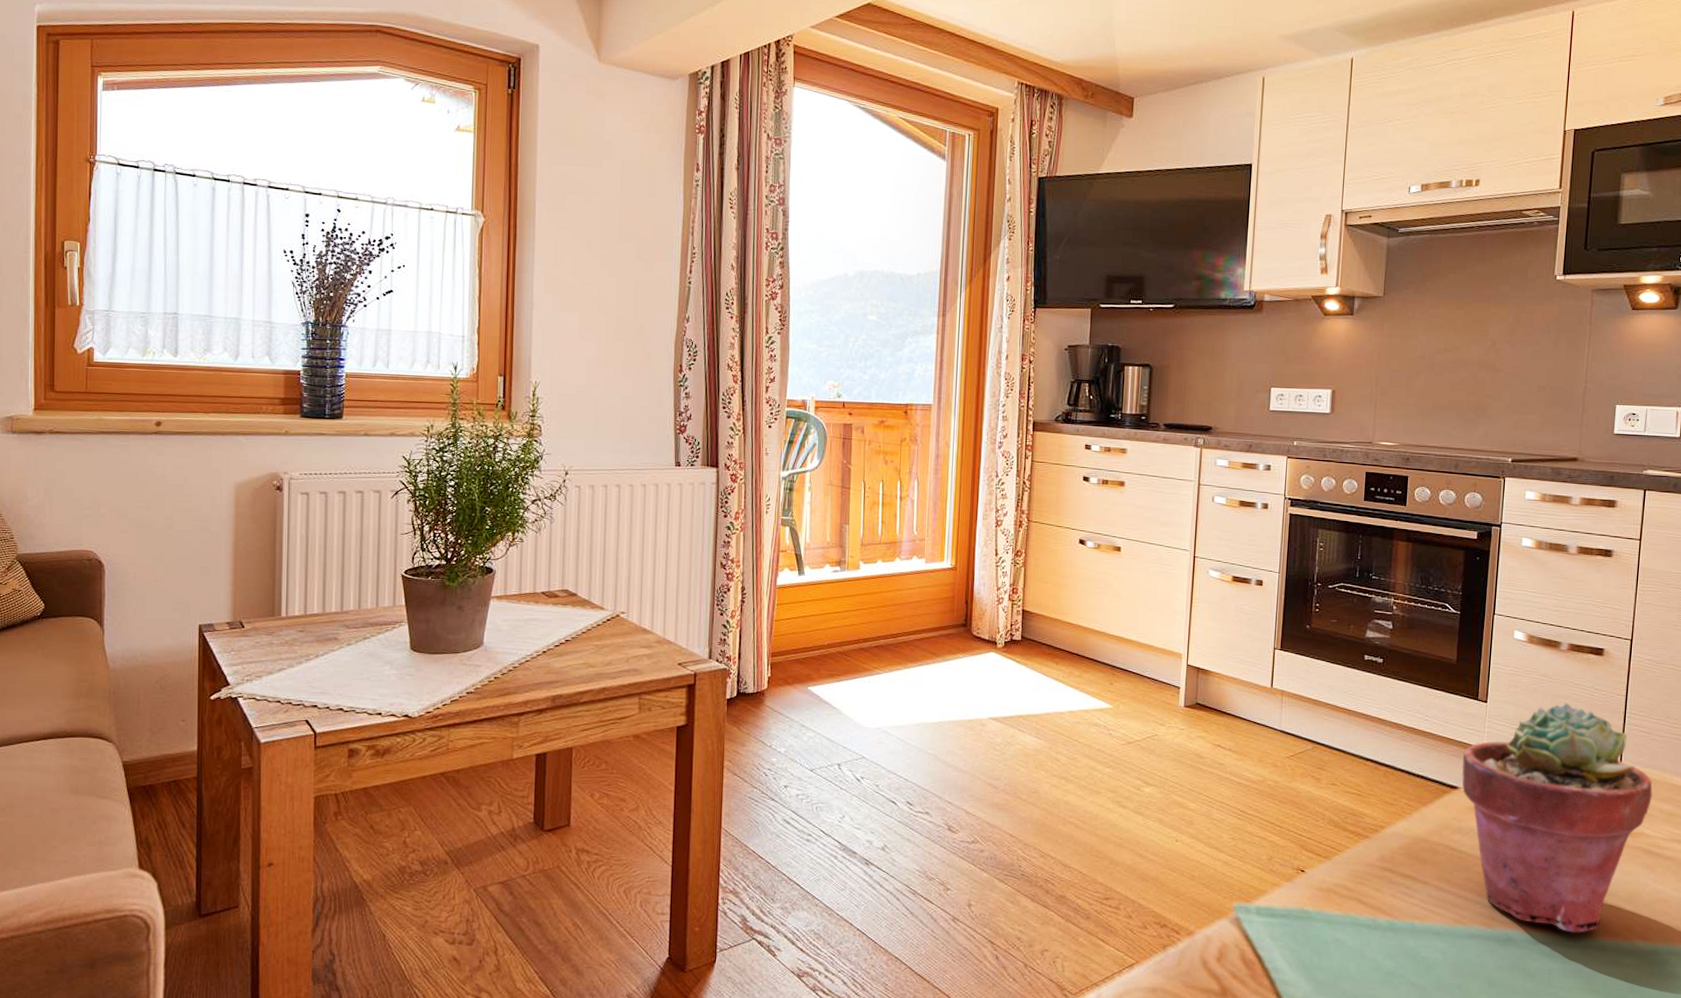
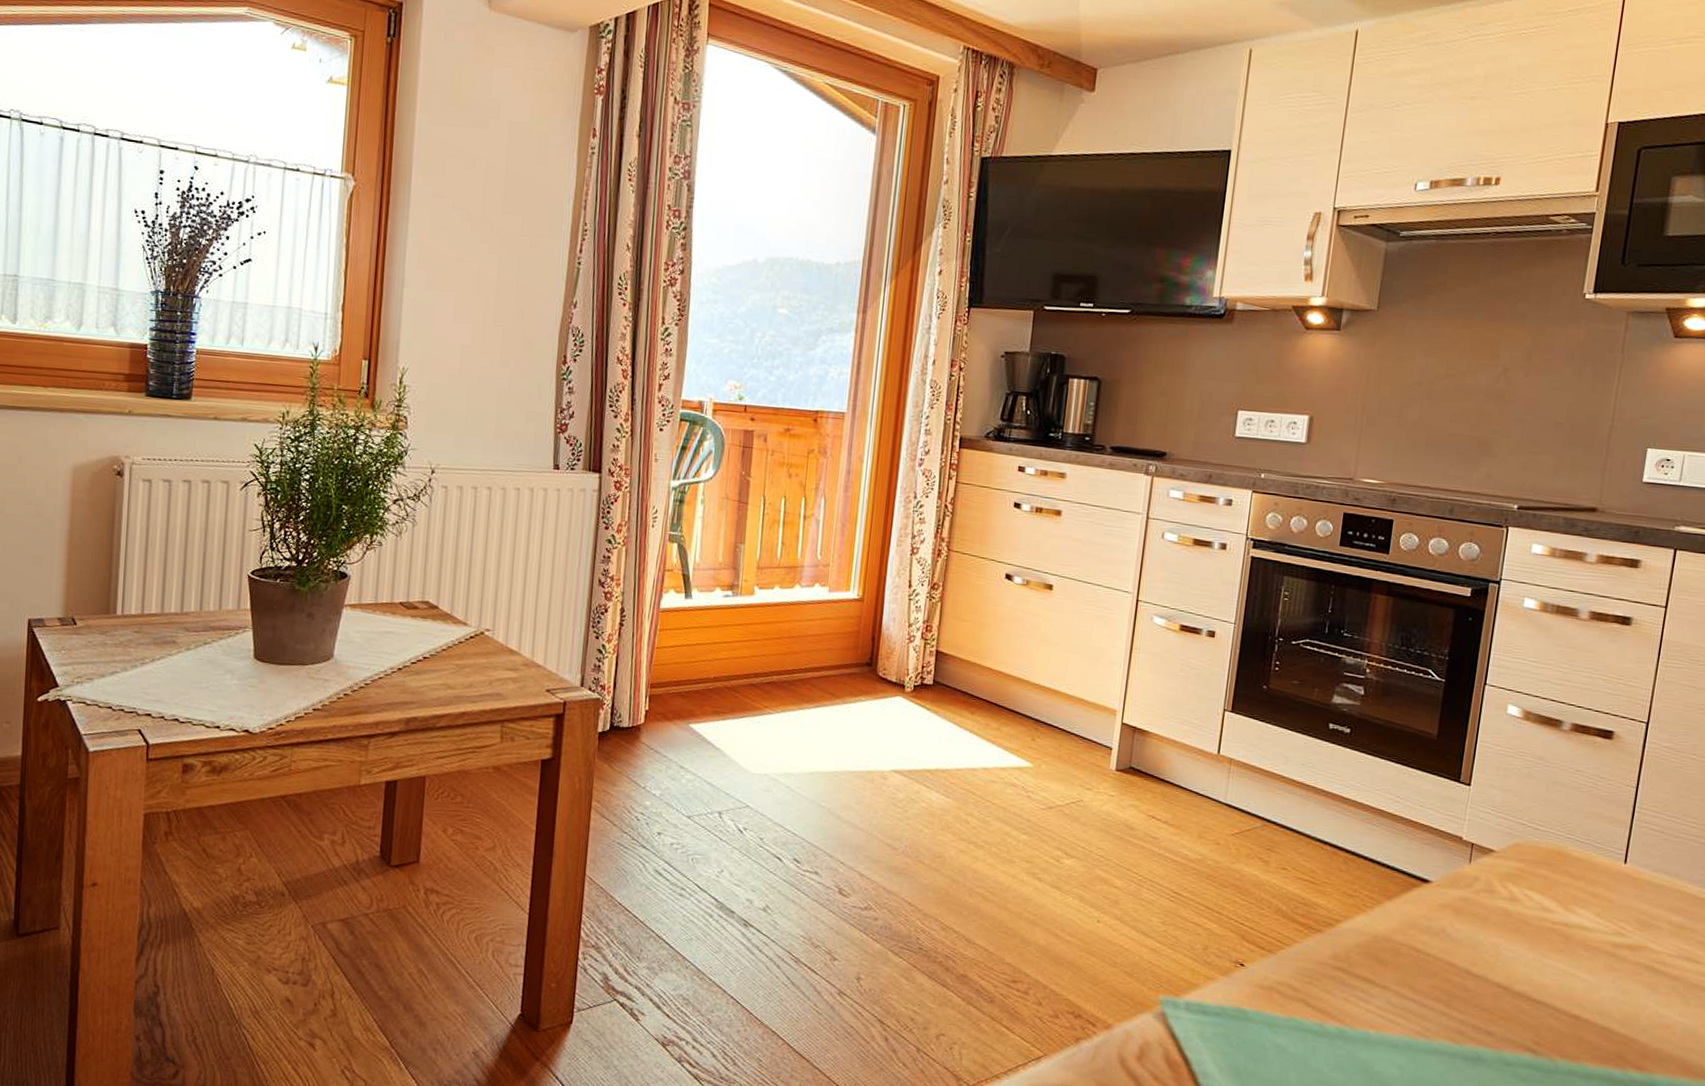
potted succulent: present [1462,702,1653,933] -> none [1435,791,1662,1057]

